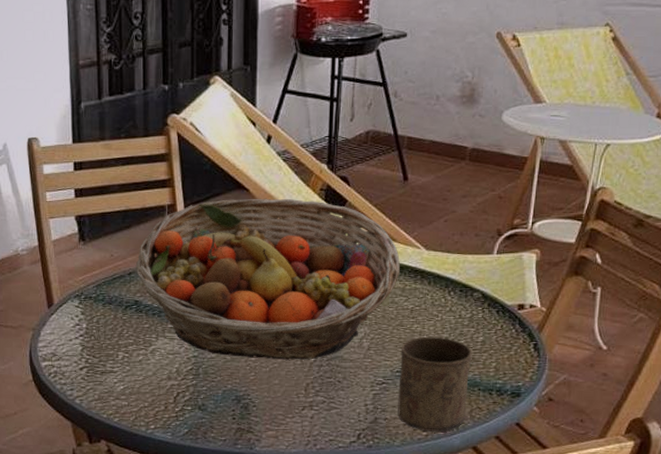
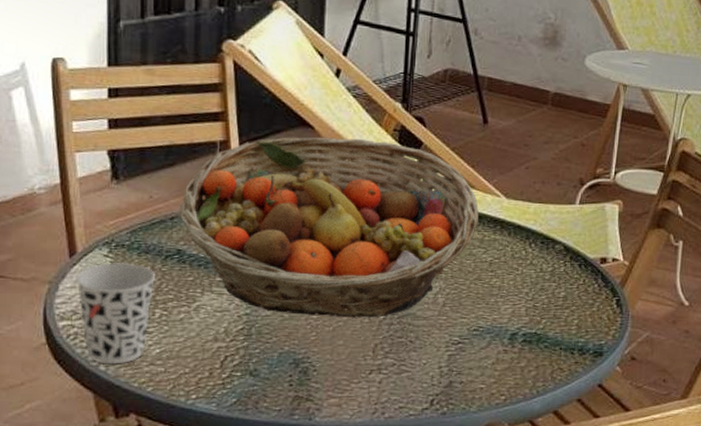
cup: none [53,312,117,399] -> present [75,263,155,365]
cup: present [398,336,472,432] -> none [474,291,554,395]

